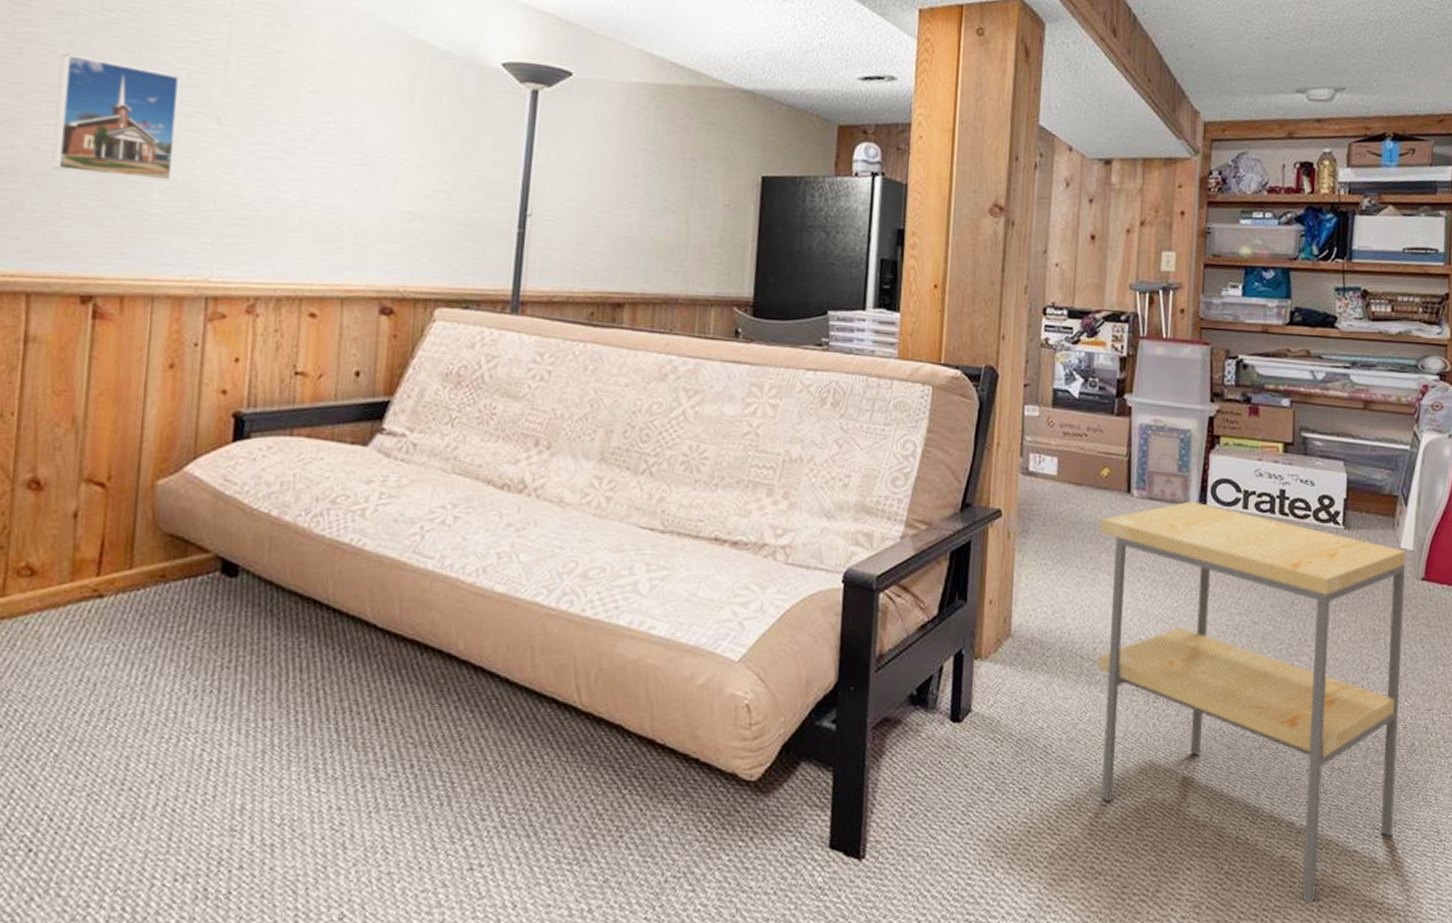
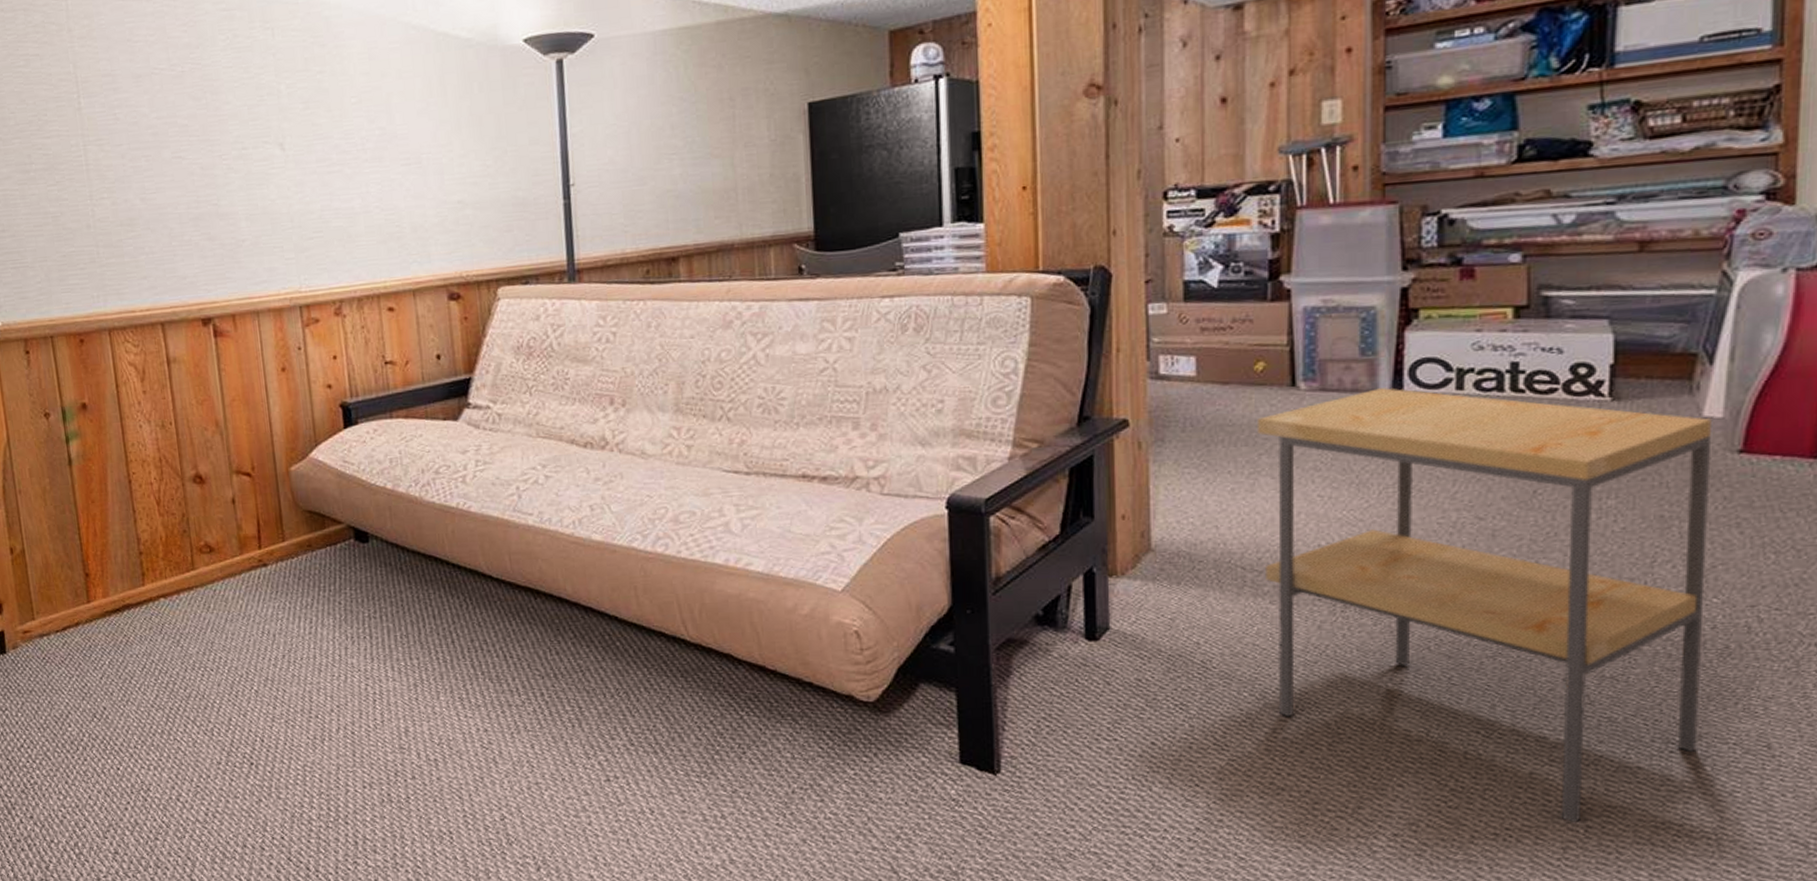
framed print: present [51,53,180,182] -> none [146,110,253,215]

